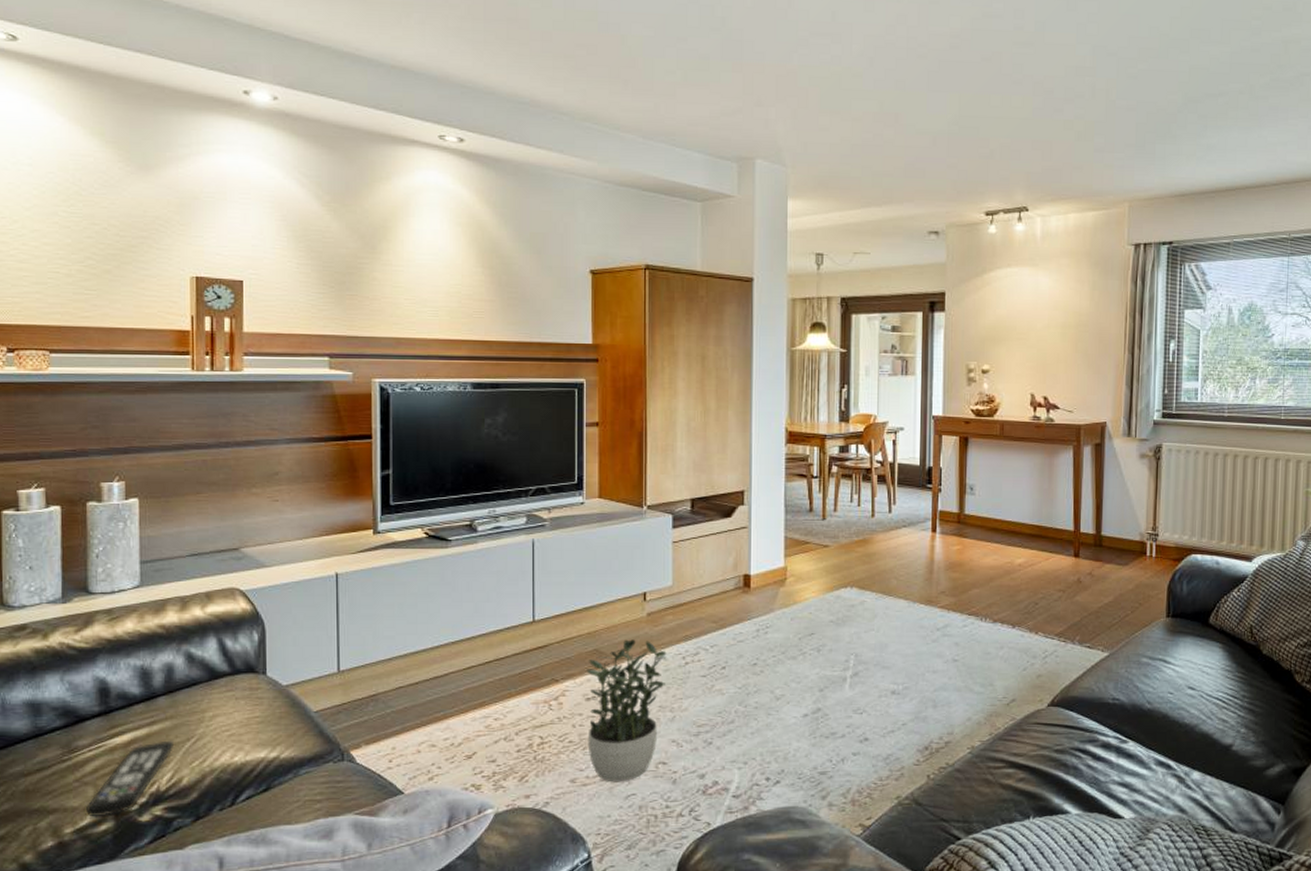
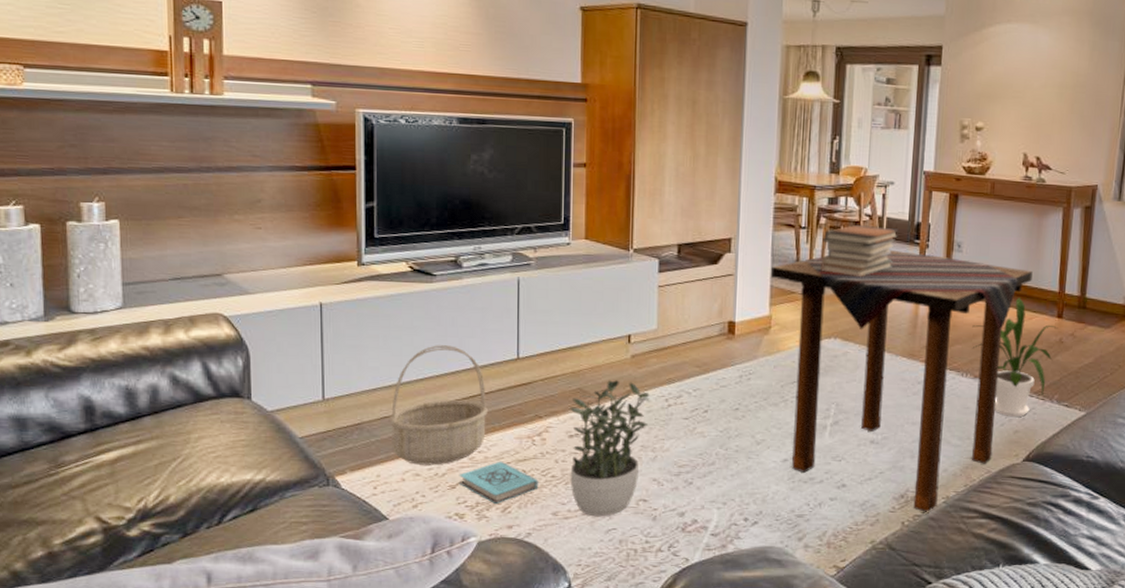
remote control: present [86,740,175,817] -> none [75,459,161,530]
basket: none [404,611,505,735] -> present [389,345,489,465]
book: none [474,728,556,774] -> present [458,461,539,505]
side table: none [785,495,1047,765] -> present [771,249,1033,513]
book stack: none [834,471,910,524] -> present [821,224,899,277]
house plant: none [989,539,1076,660] -> present [972,298,1058,417]

